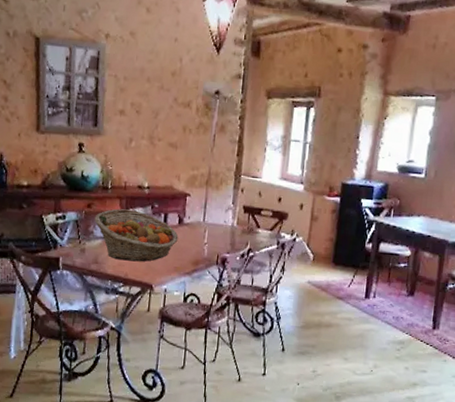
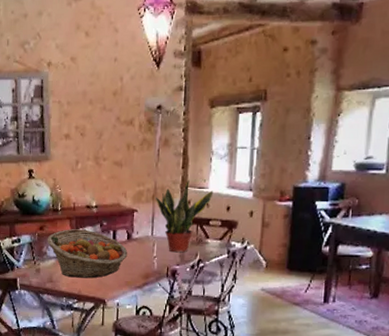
potted plant: none [208,167,267,241] -> present [155,179,214,253]

